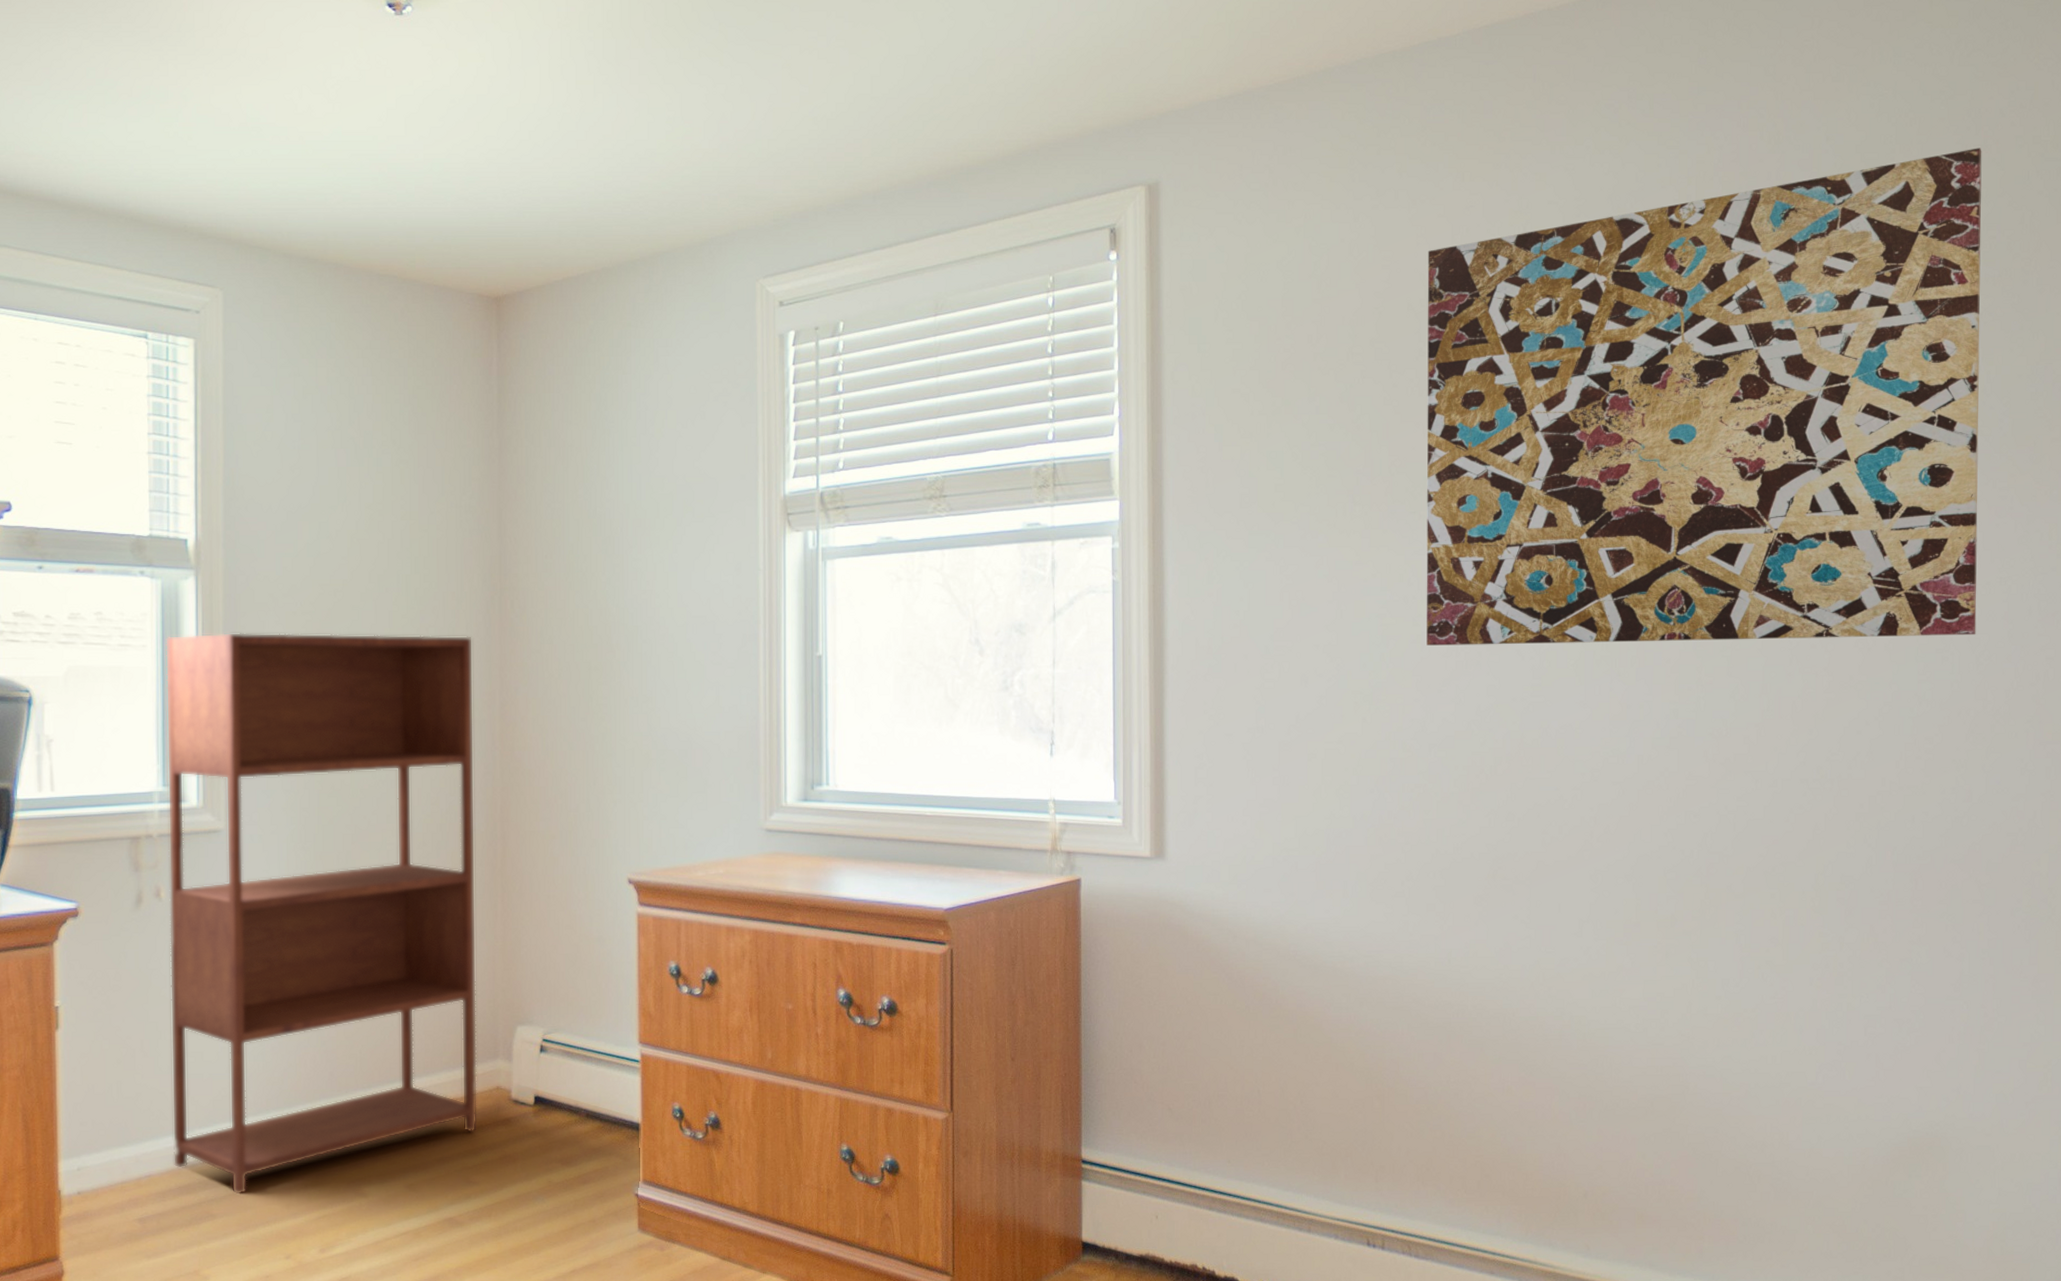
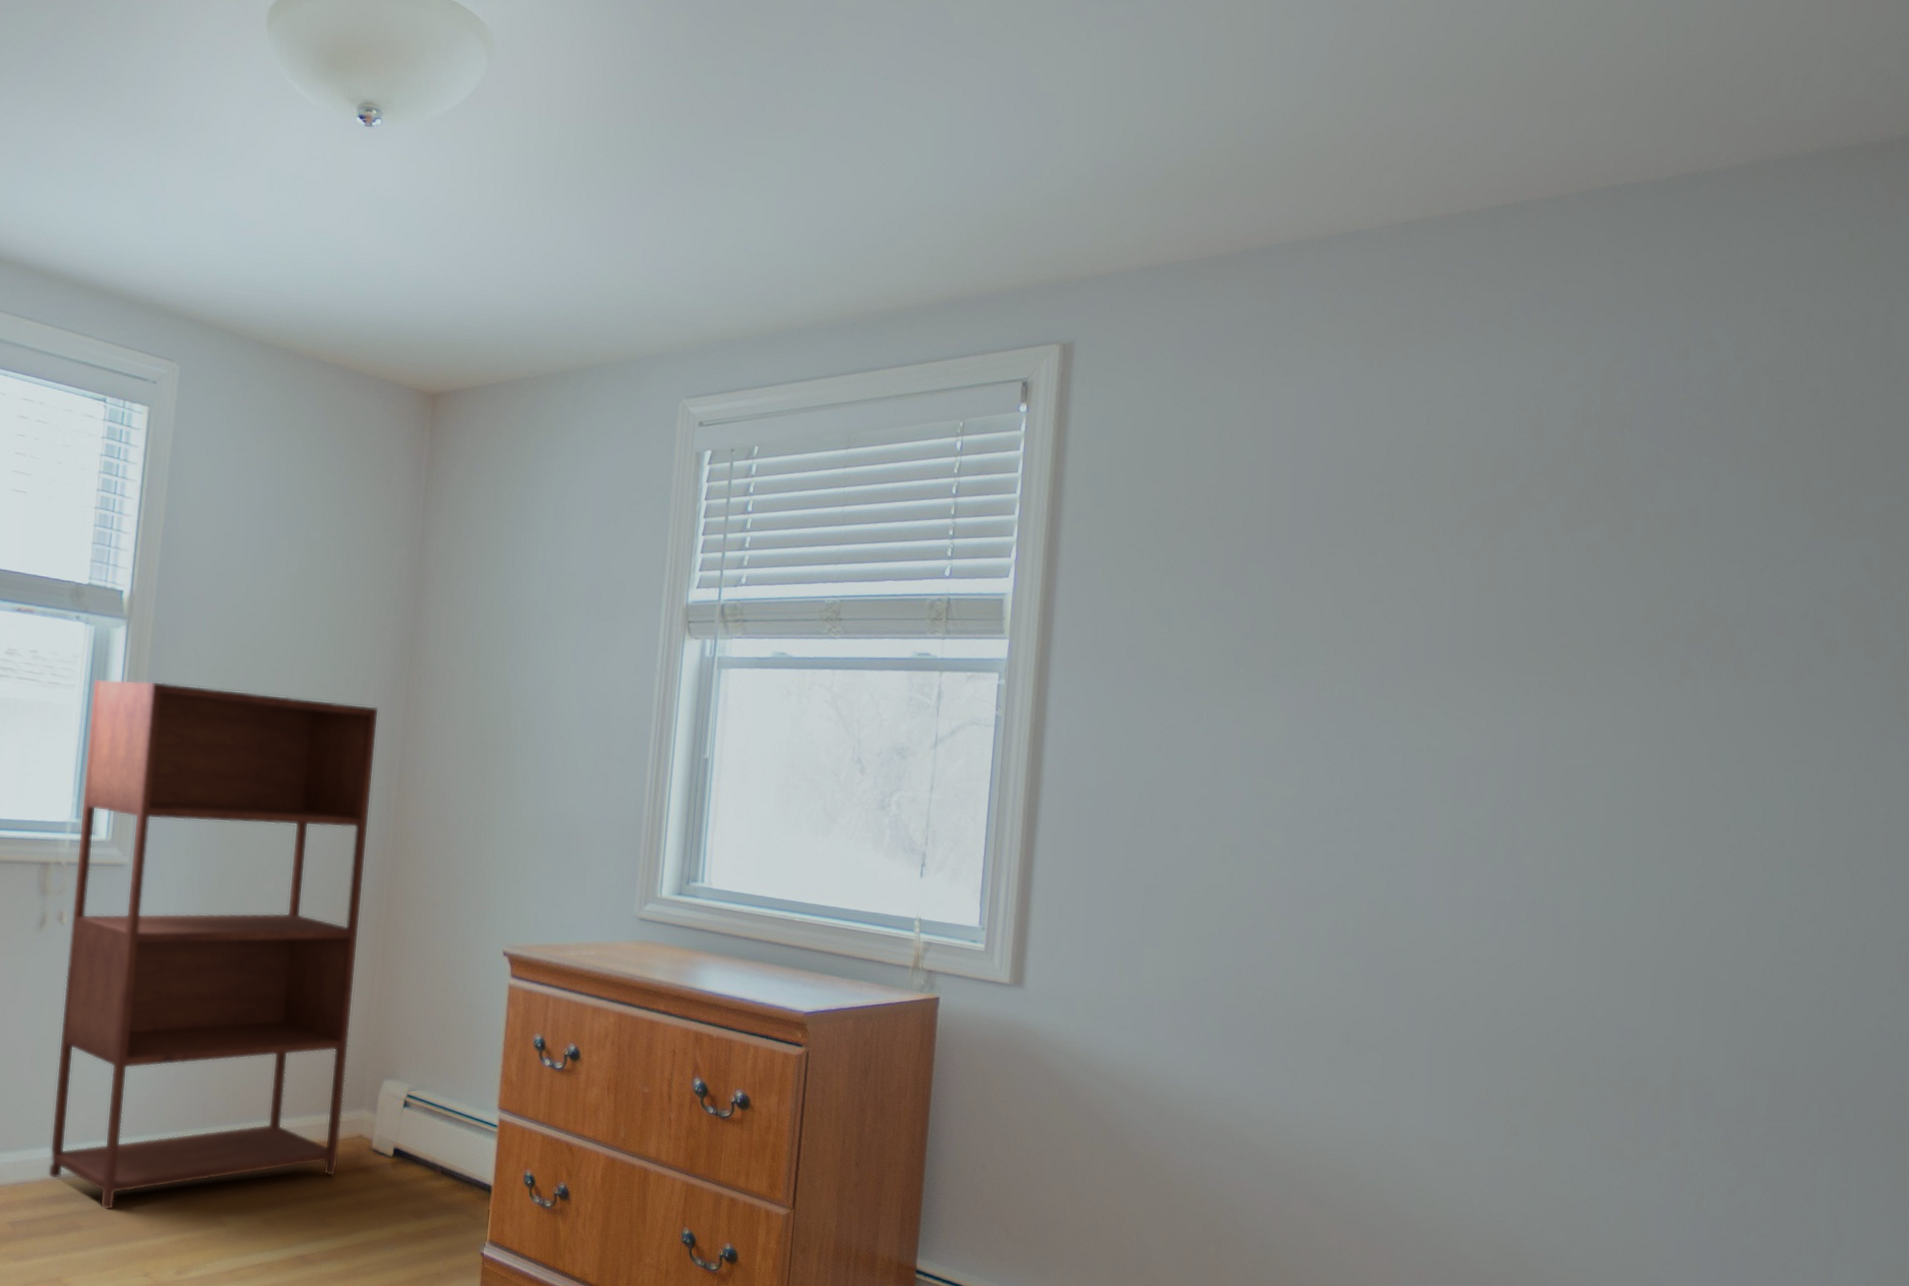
wall art: present [1426,148,1982,646] -> none [1299,380,1892,853]

